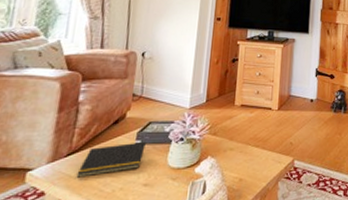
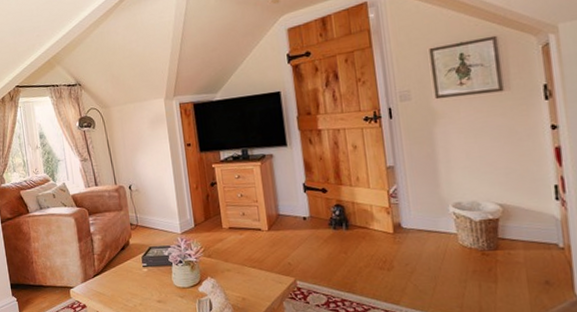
notepad: present [76,141,146,178] -> none [104,264,152,294]

